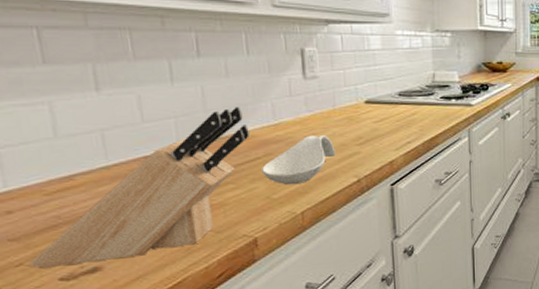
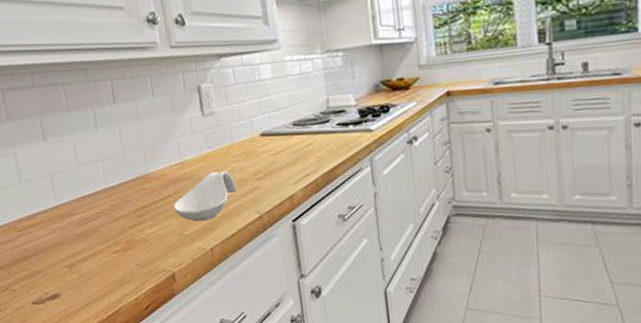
knife block: present [29,107,249,268] -> none [12,147,161,293]

